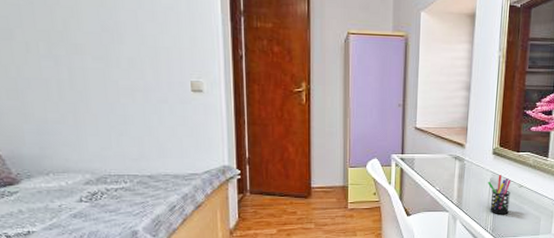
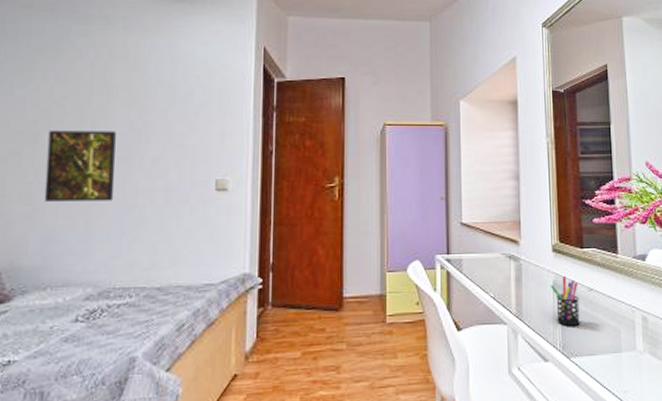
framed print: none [22,27,97,98] -> present [44,130,116,202]

